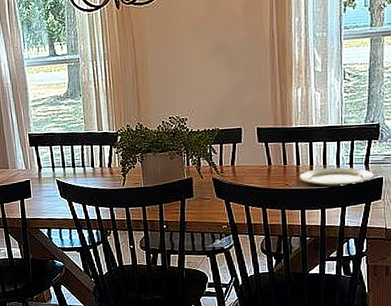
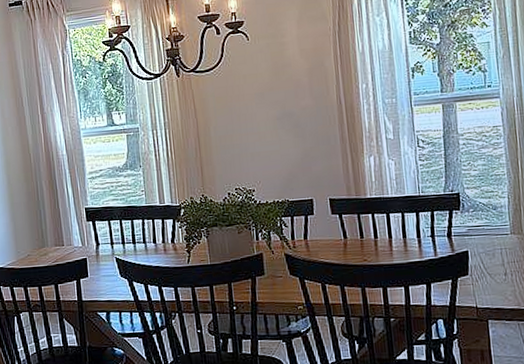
plate: present [299,167,374,187] -> none [378,240,459,262]

